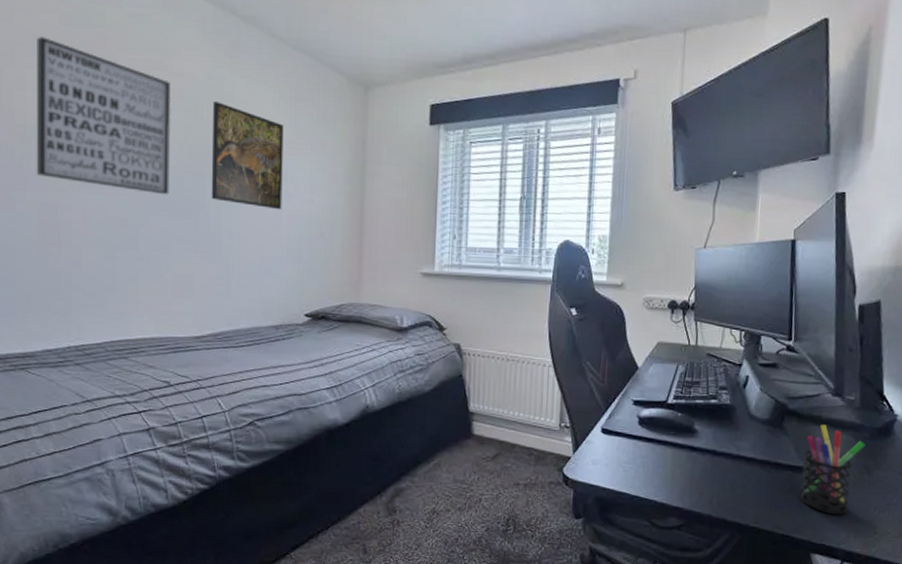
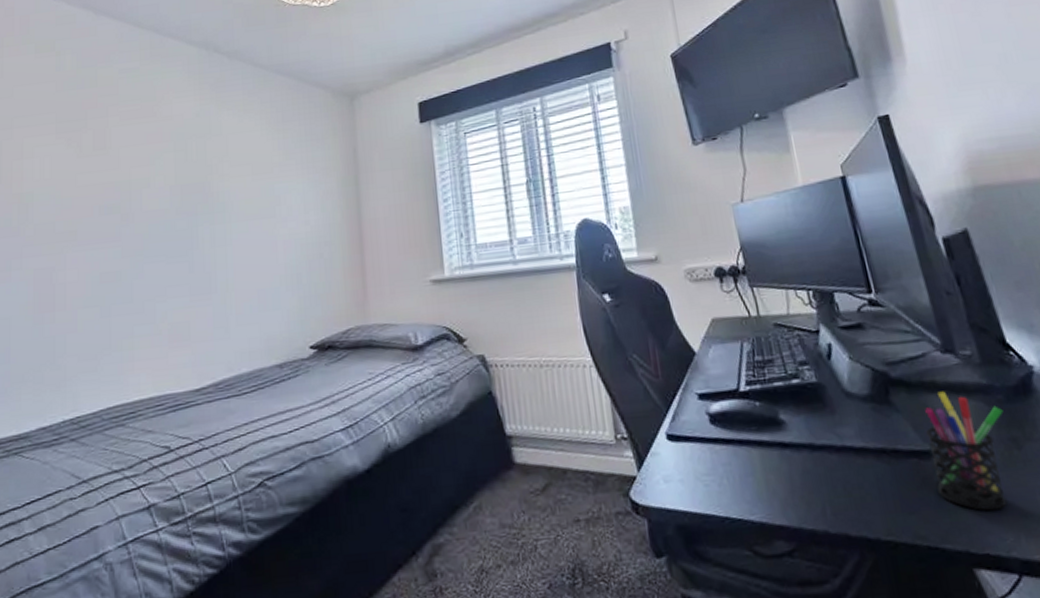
wall art: present [36,37,172,195] -> none [32,106,163,242]
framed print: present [211,102,284,210] -> none [202,137,277,237]

